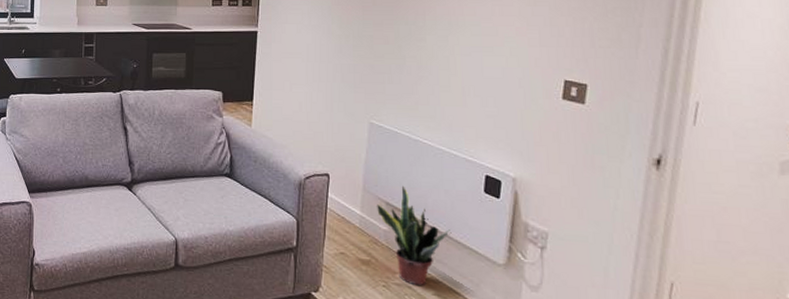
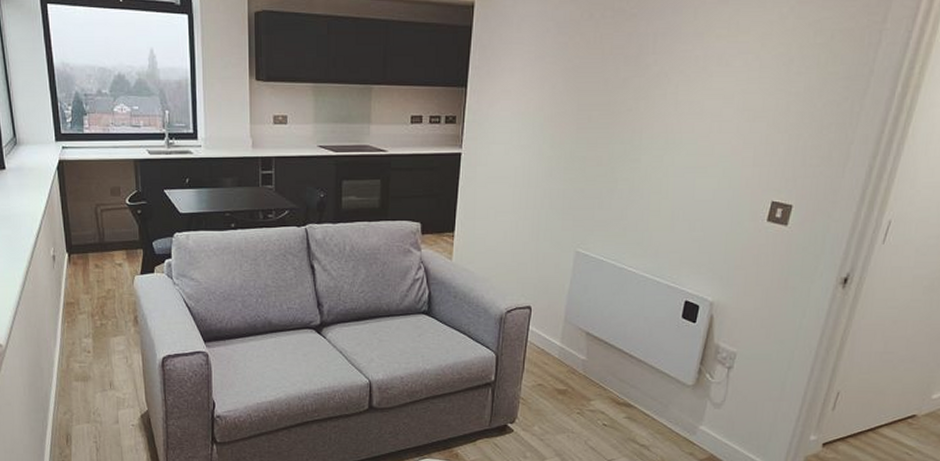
potted plant: present [377,185,452,286] -> none [577,315,647,411]

